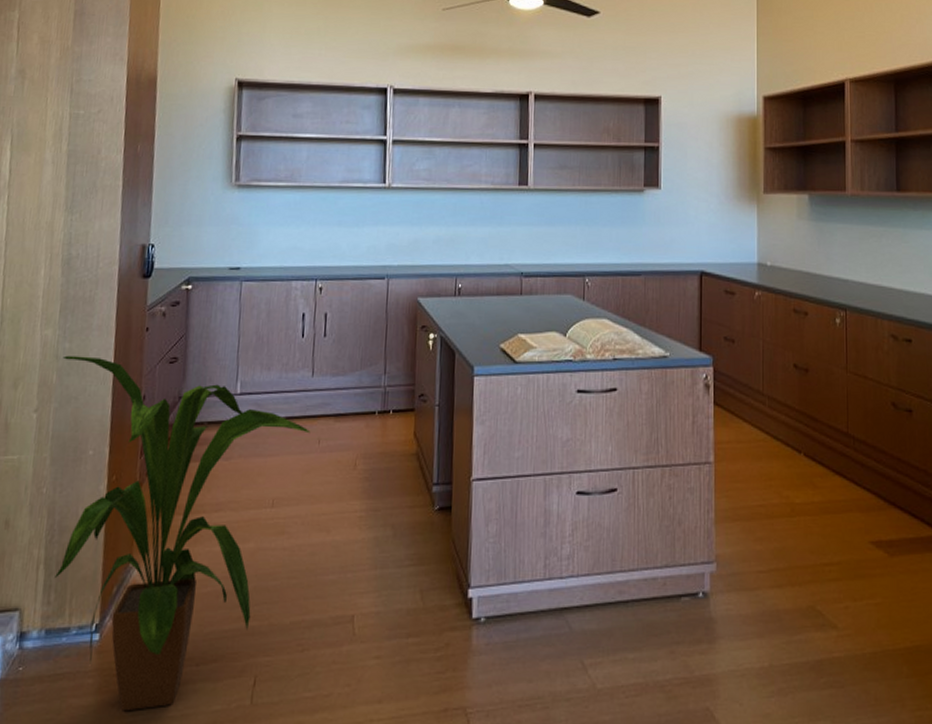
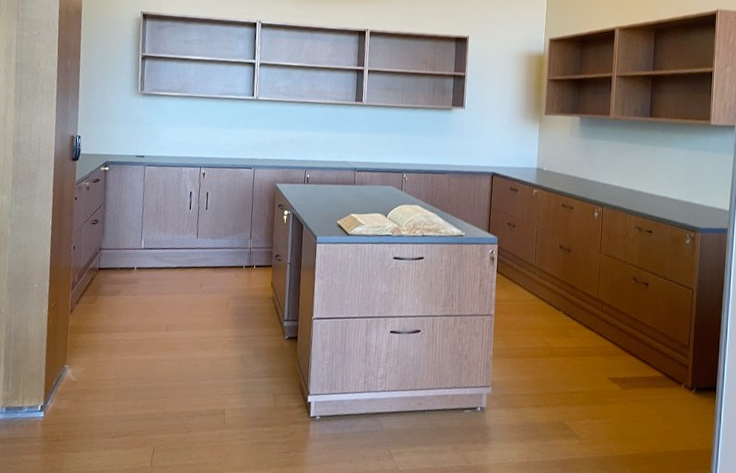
house plant: present [55,355,311,712] -> none [12,215,195,466]

